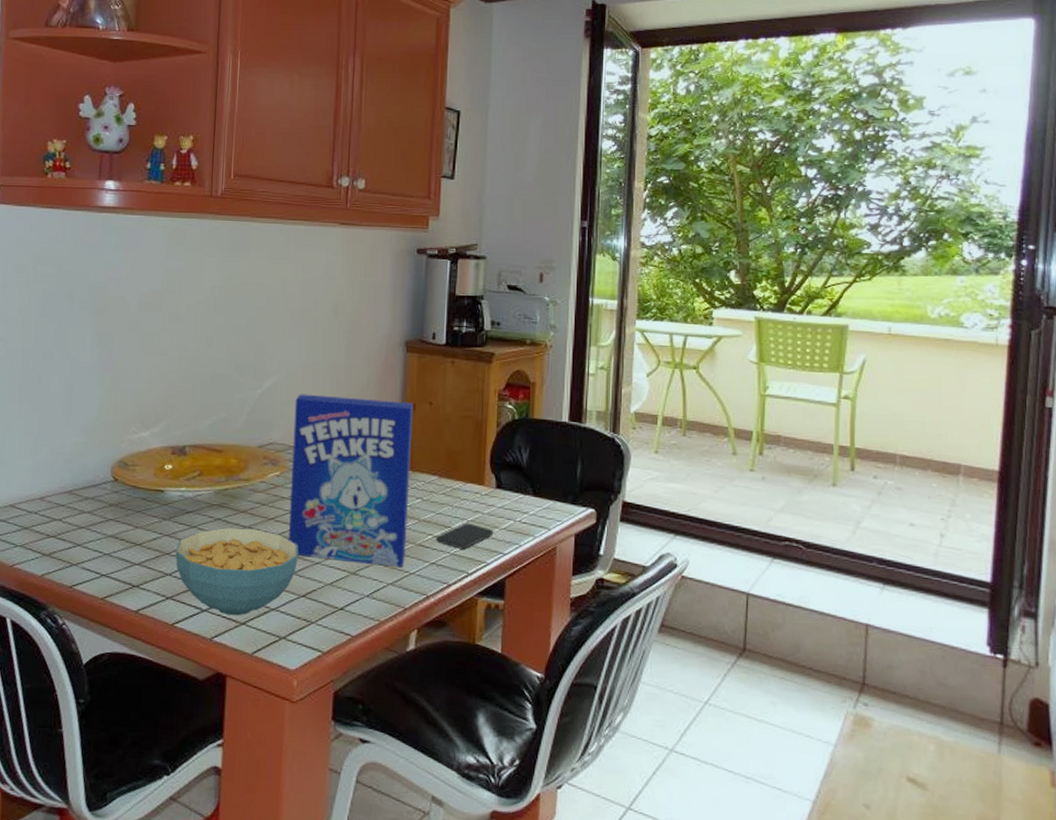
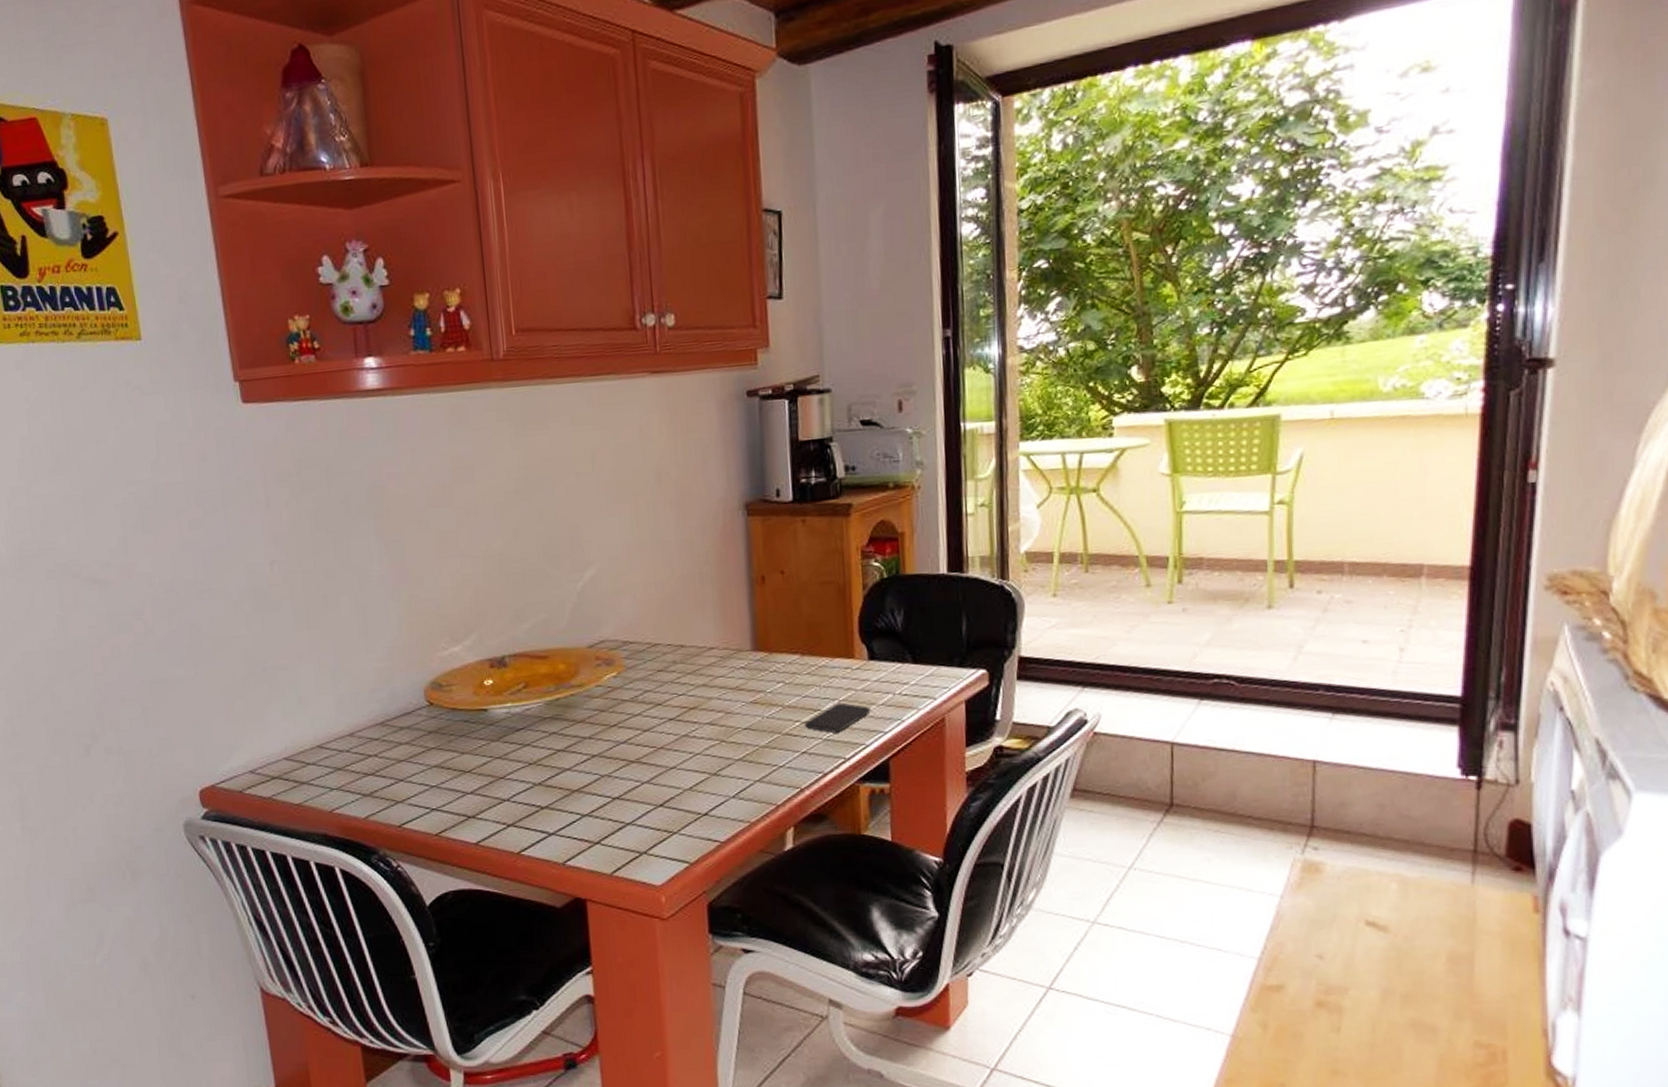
cereal bowl: present [175,527,298,616] -> none [510,739,650,836]
cereal box: present [289,394,414,567] -> none [623,574,772,763]

